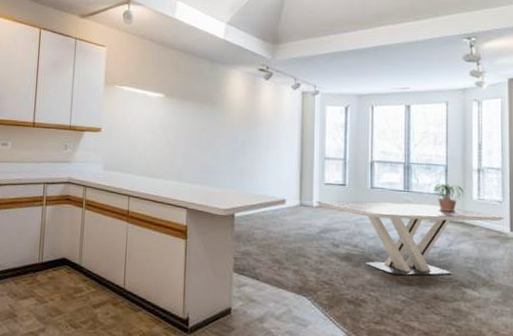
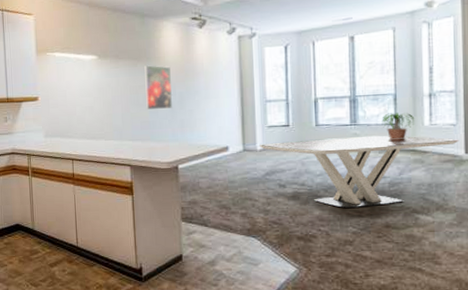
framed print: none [208,109,235,155] -> present [144,65,173,110]

